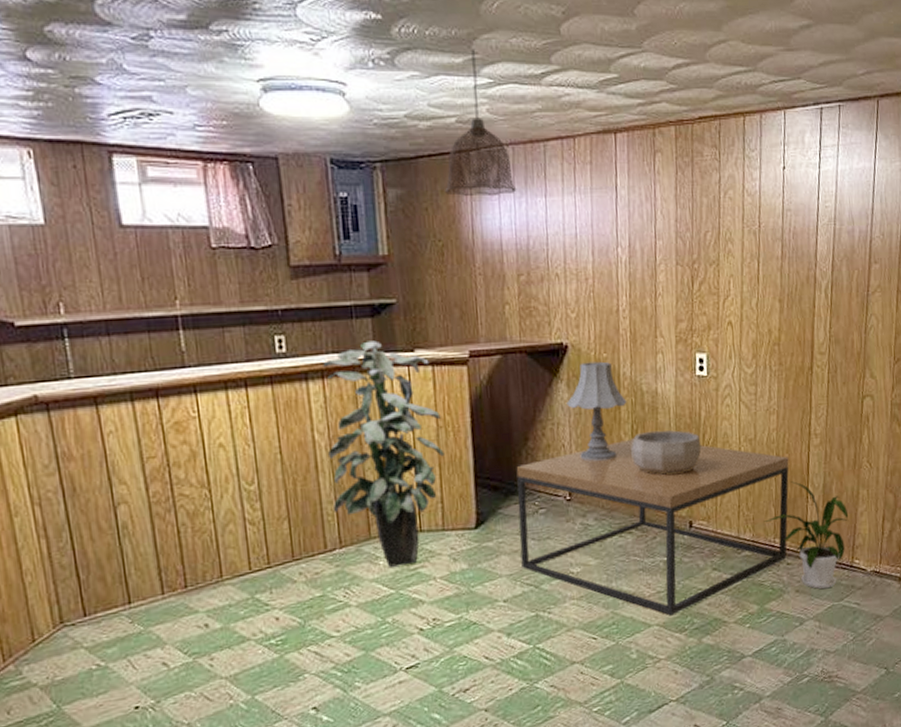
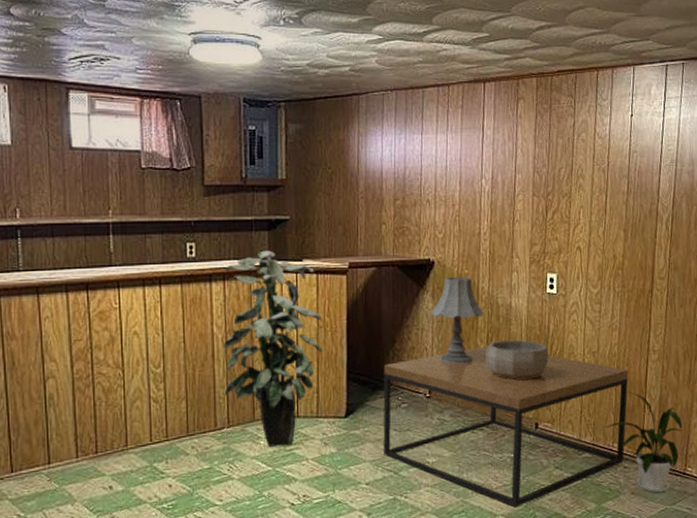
pendant lamp: present [445,49,517,197] -> none [337,11,398,133]

